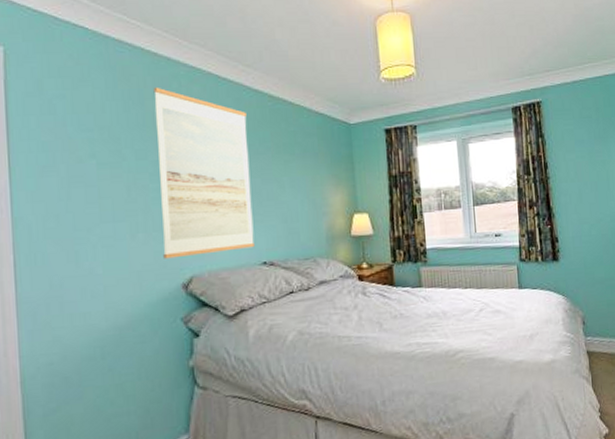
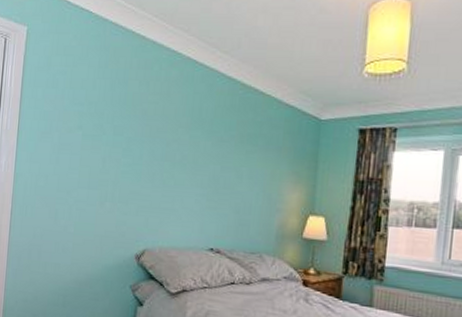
wall art: present [153,86,255,259] -> none [123,68,217,233]

